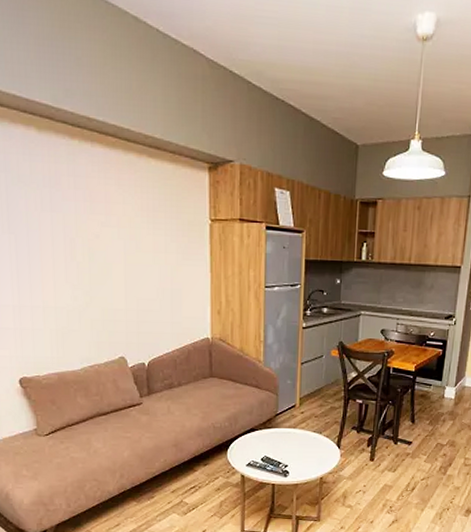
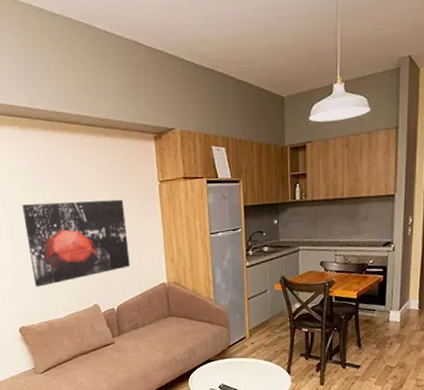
wall art: none [34,227,168,330] -> present [22,199,130,287]

